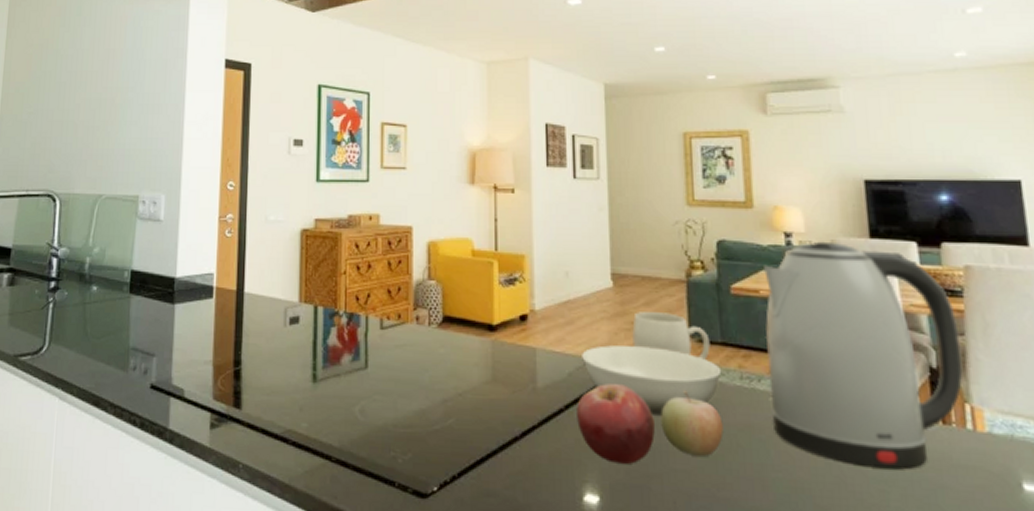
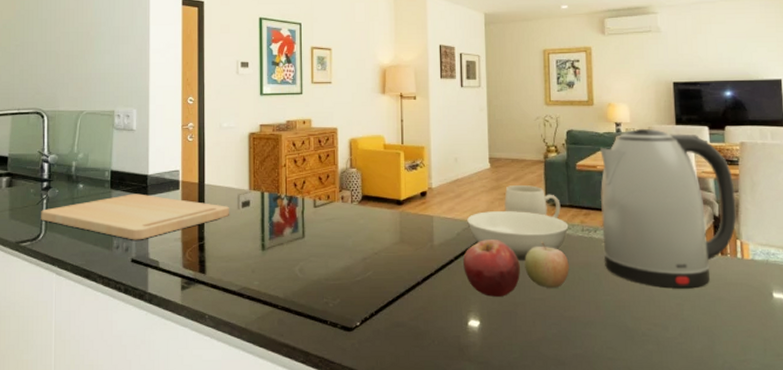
cutting board: none [45,300,273,361] -> present [41,193,229,240]

